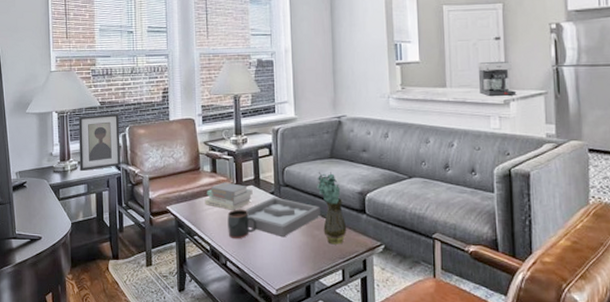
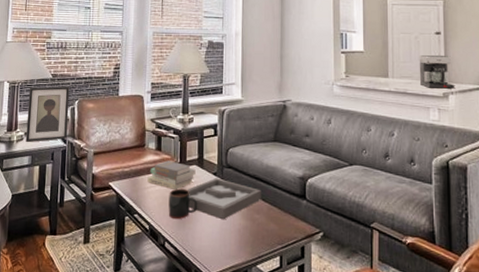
vase: present [317,172,347,245] -> none [259,155,287,230]

